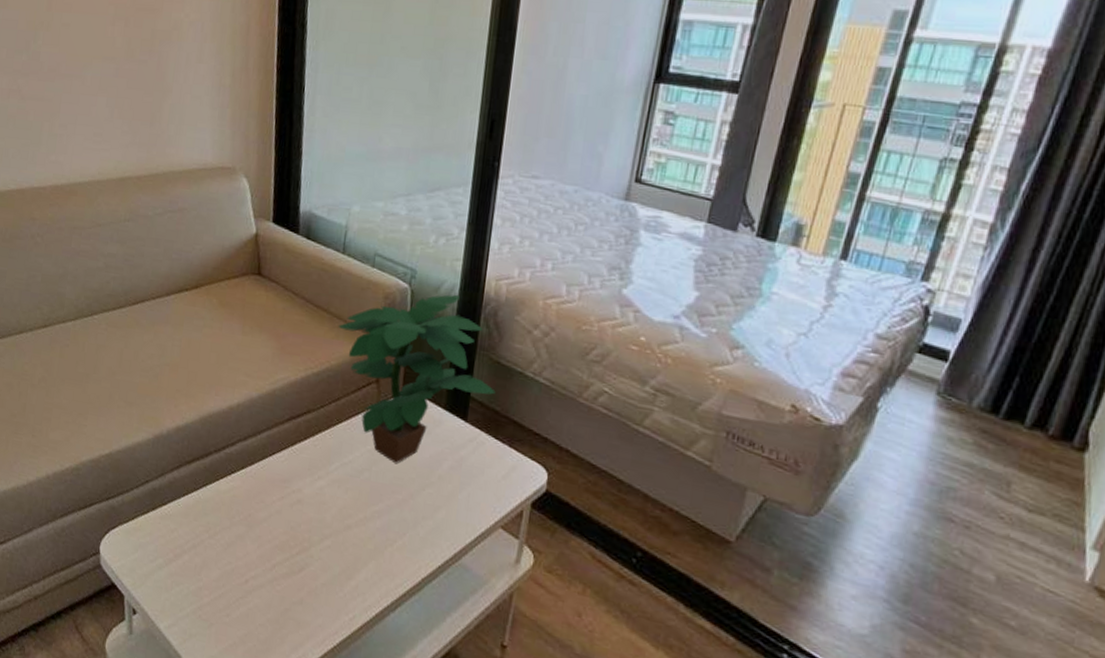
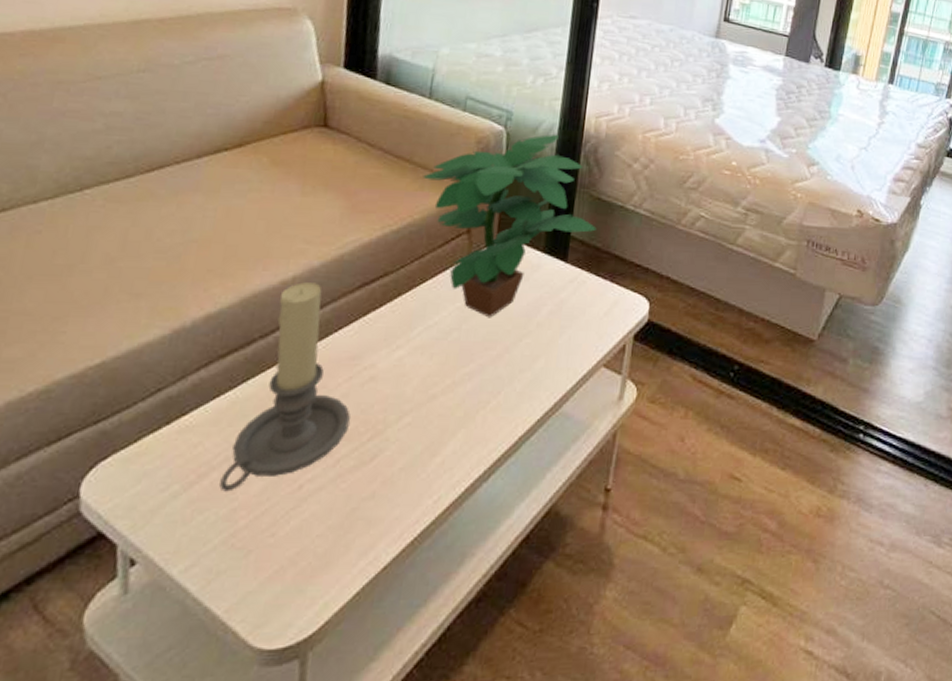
candle holder: none [189,409,283,573] -> present [219,282,350,492]

